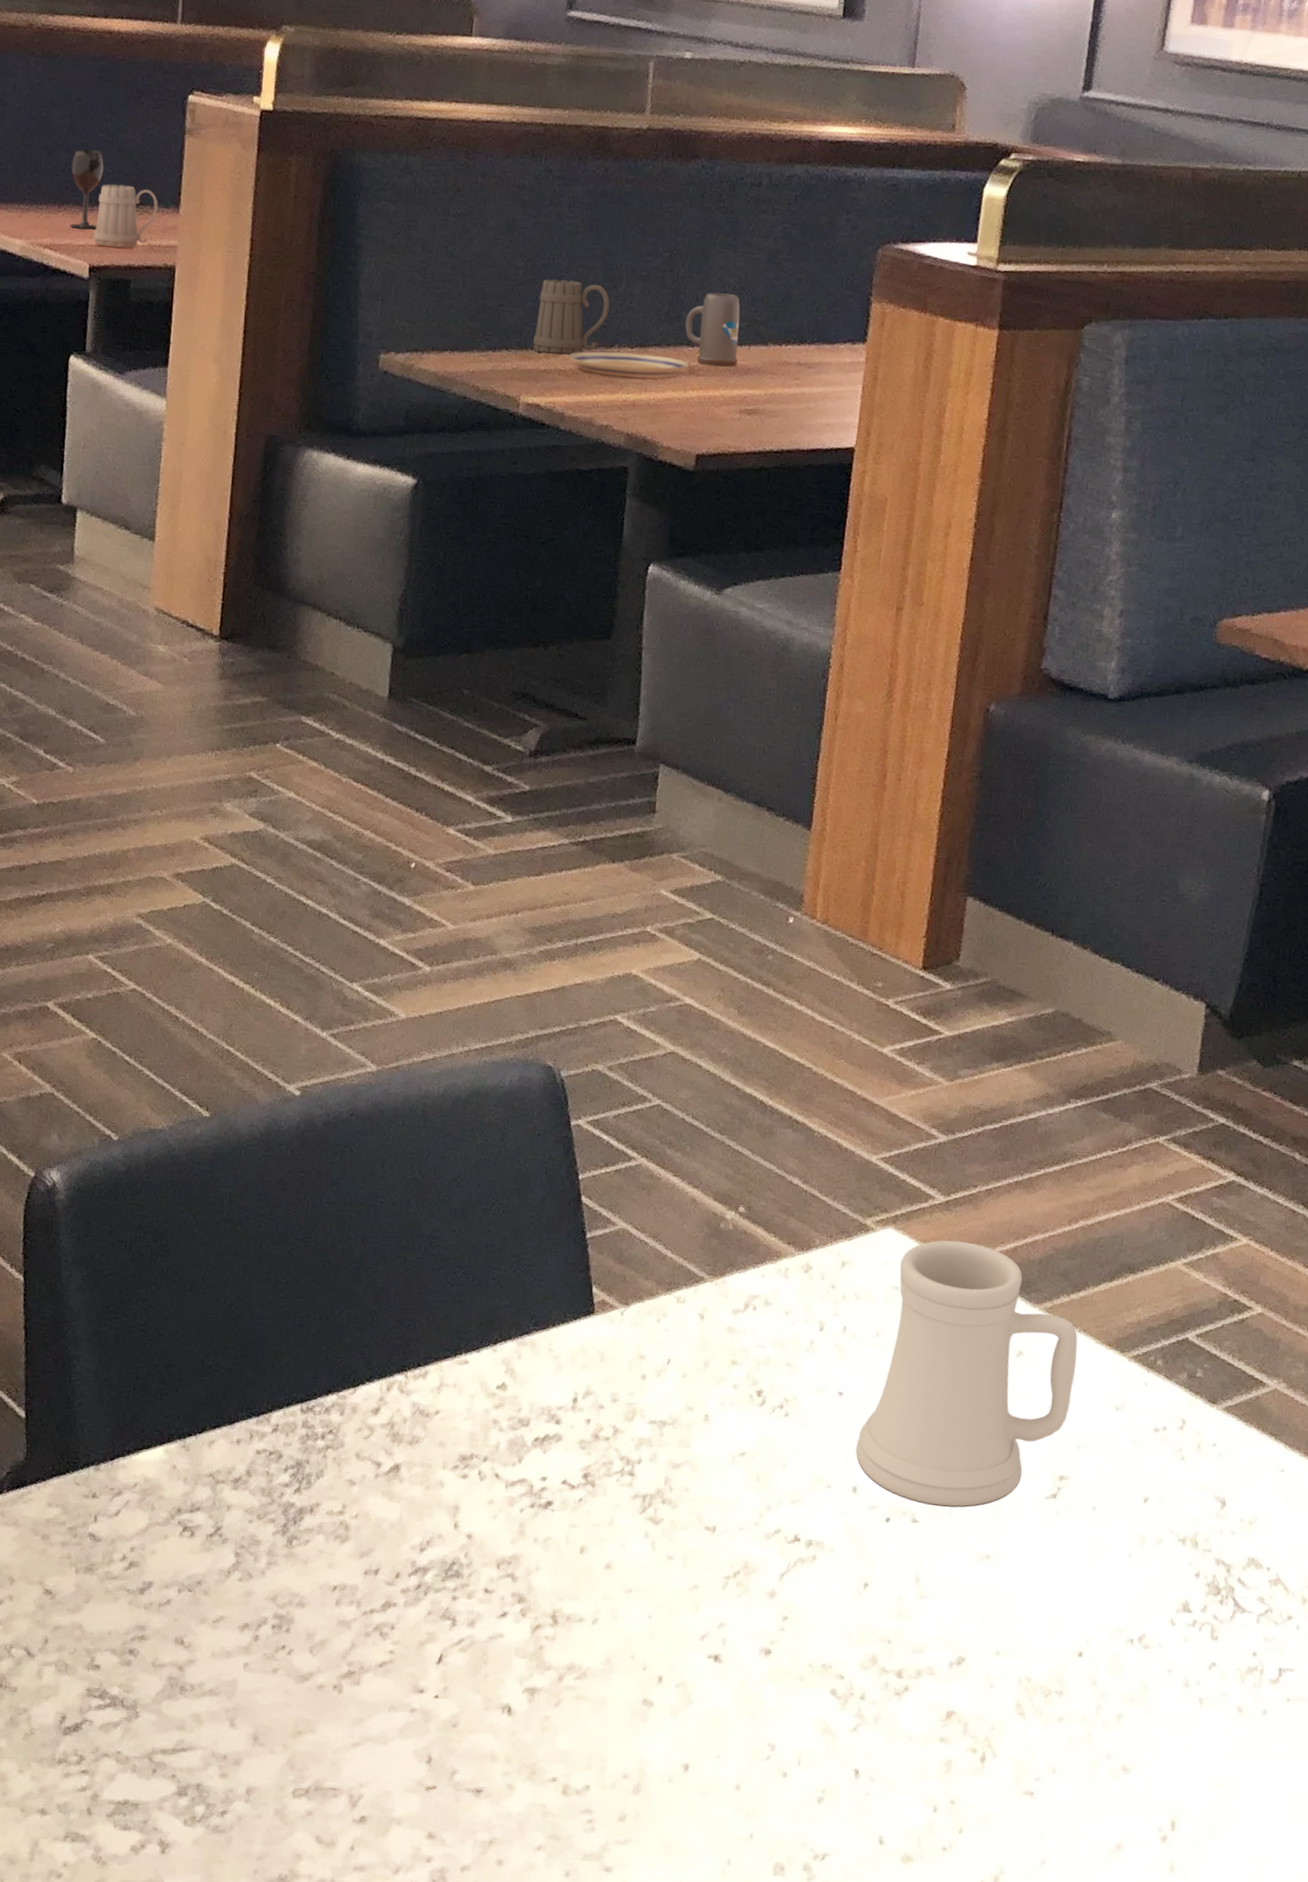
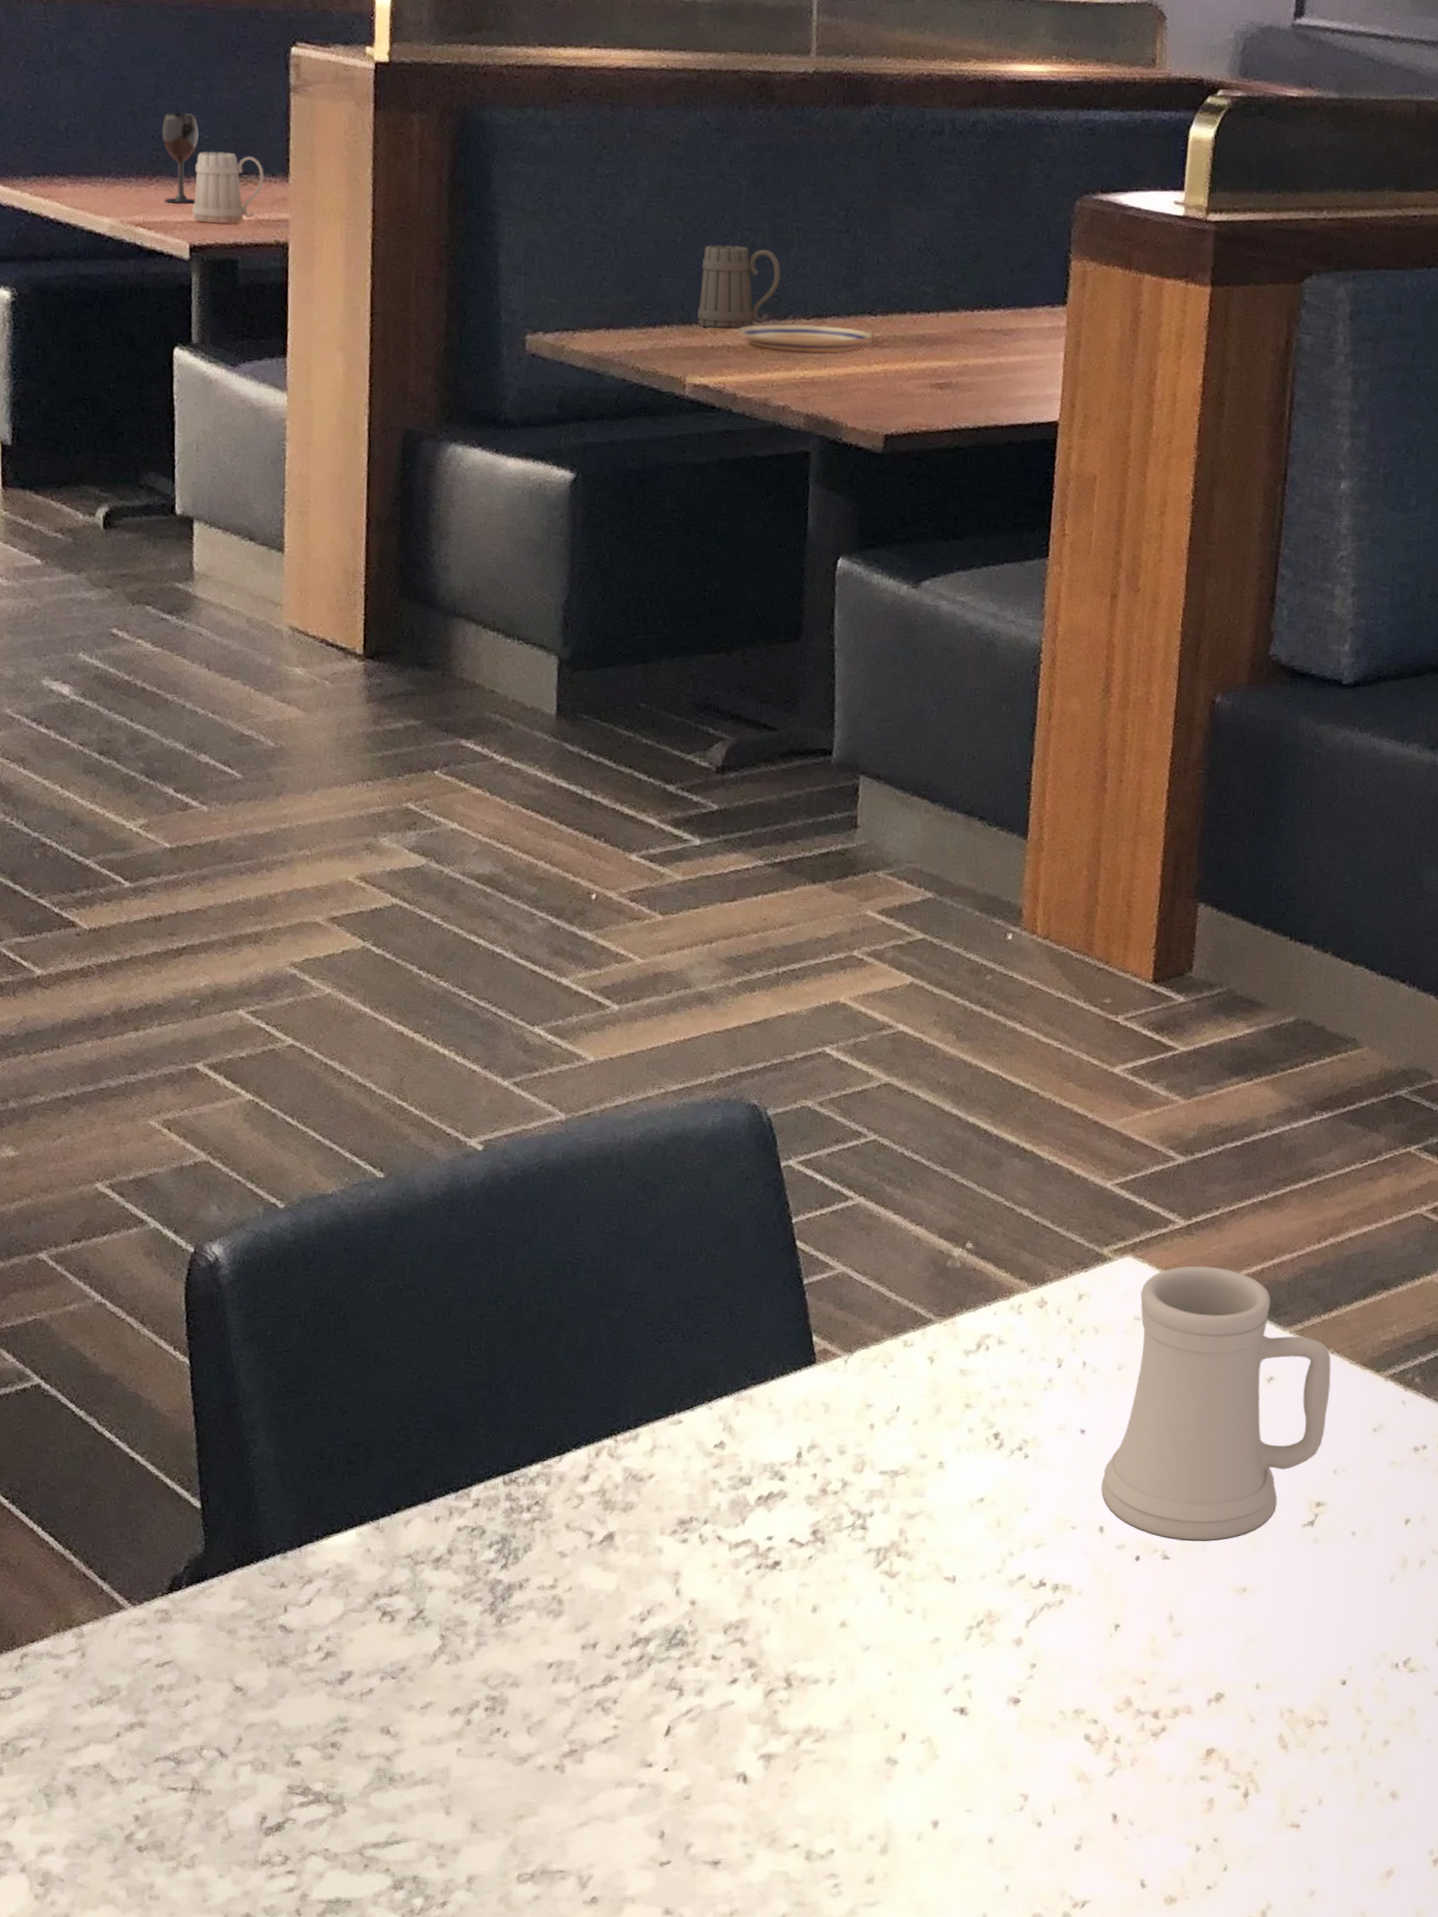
beer mug: present [685,292,740,368] -> none [865,254,926,338]

